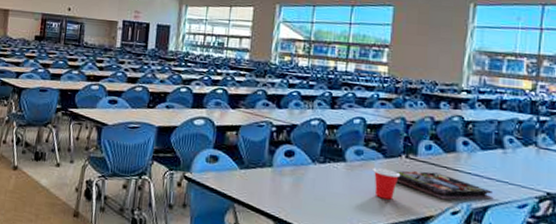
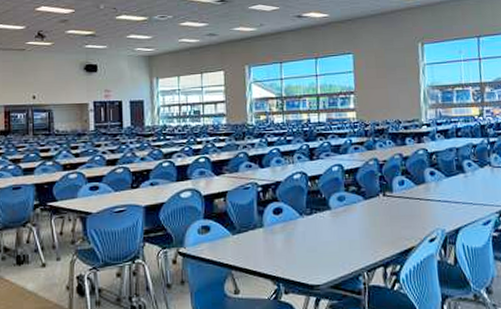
cup: present [373,168,401,200] -> none [356,210,381,239]
food tray: present [395,170,494,200] -> none [375,205,463,230]

